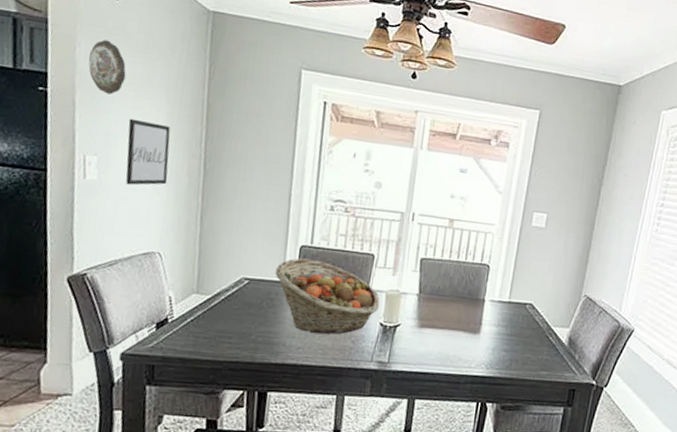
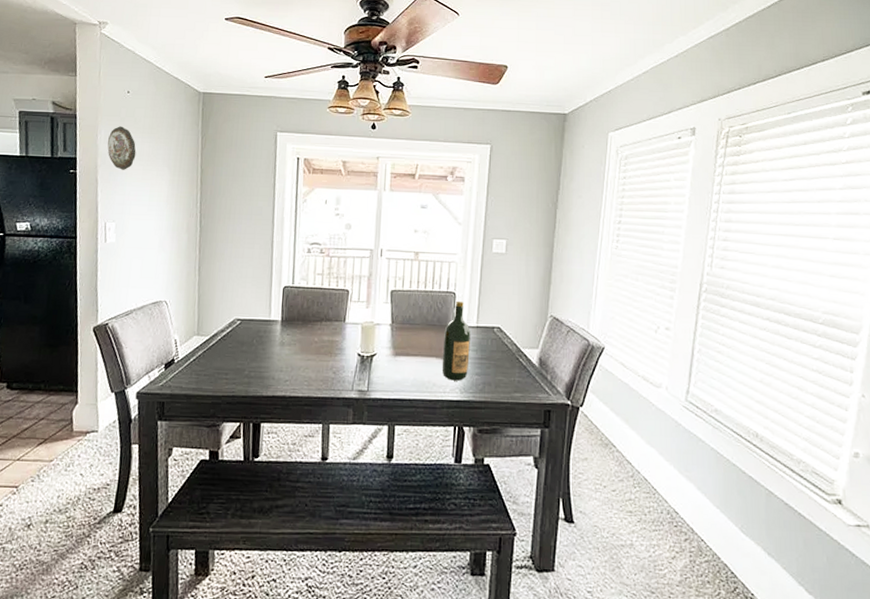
wall art: present [126,118,171,185] -> none [137,188,172,245]
fruit basket: present [275,258,380,334] -> none [262,297,357,366]
wine bottle: none [468,274,502,357] -> present [441,301,470,381]

